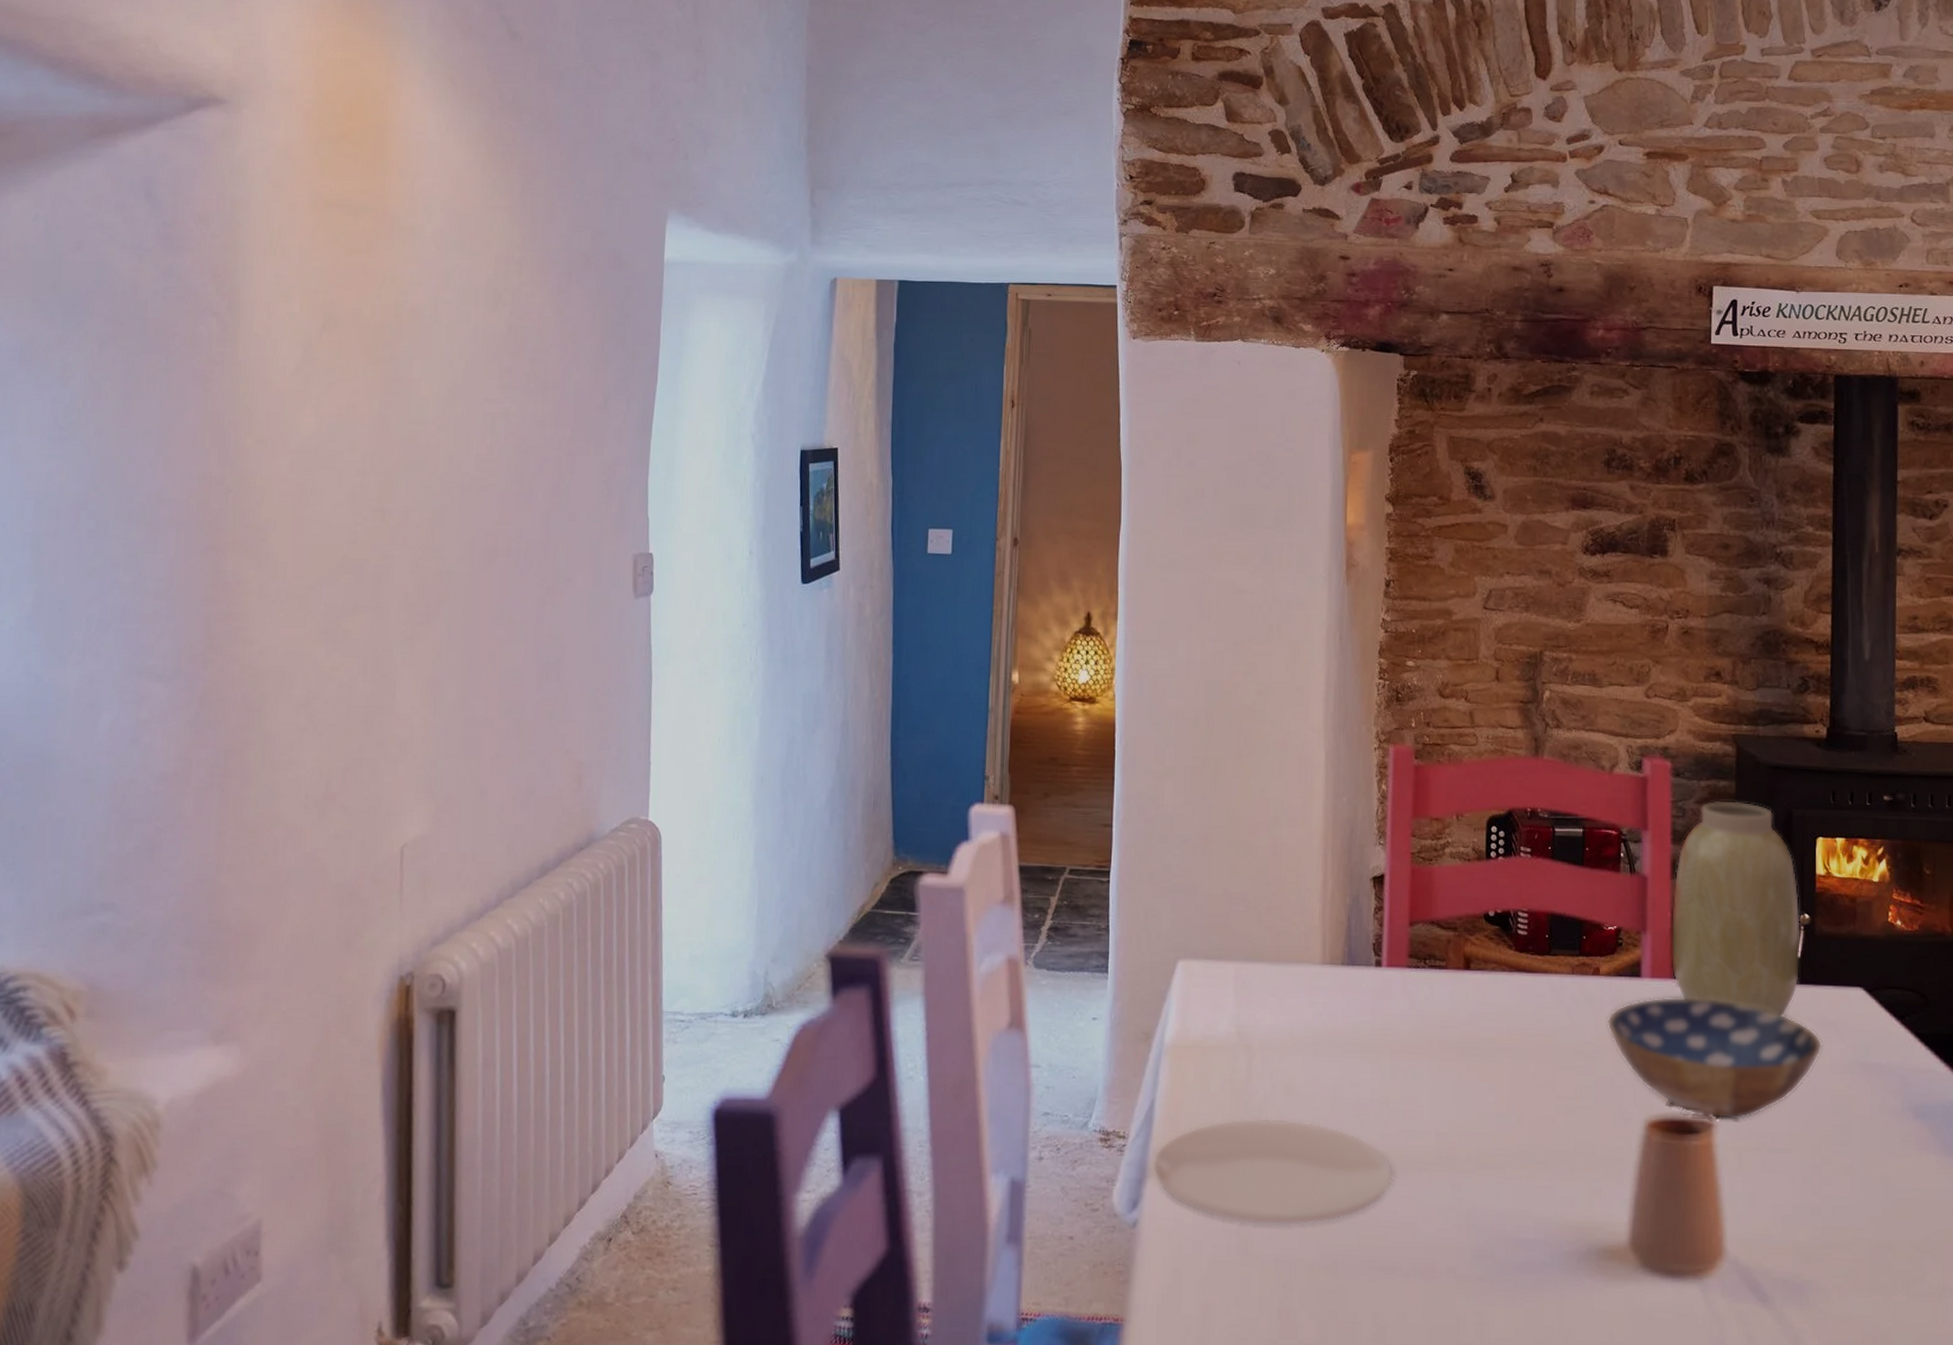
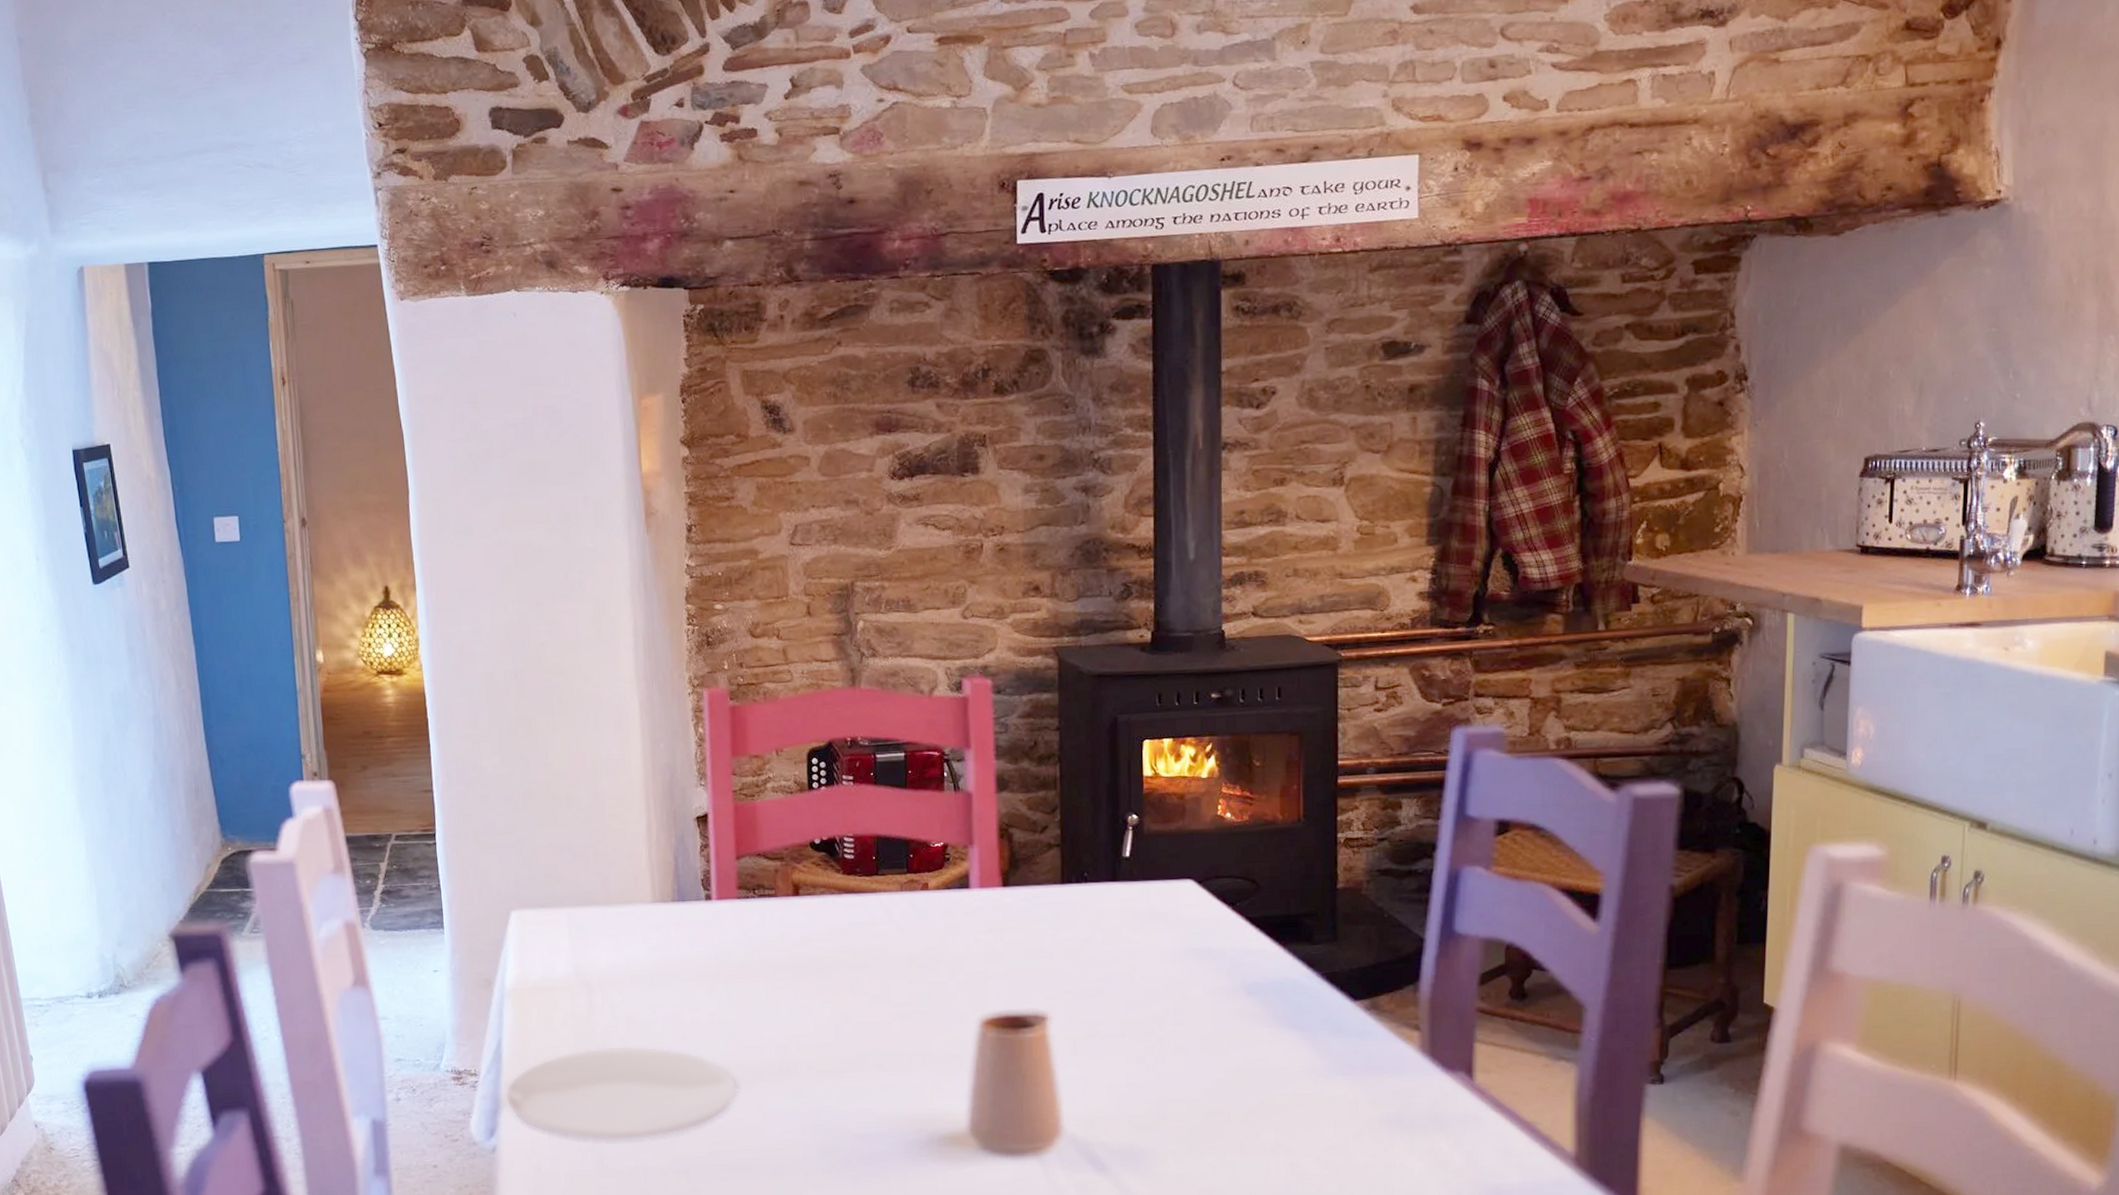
bowl: present [1607,996,1822,1119] -> none [938,903,1153,1012]
vase: present [1672,801,1800,1017] -> none [998,712,1129,913]

